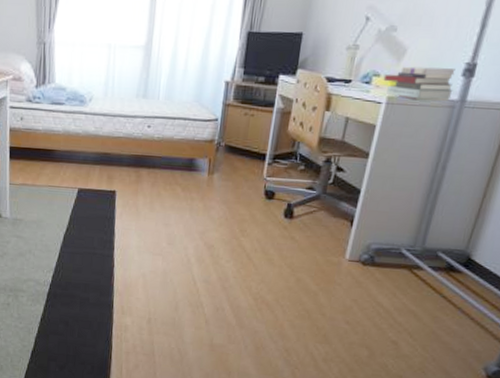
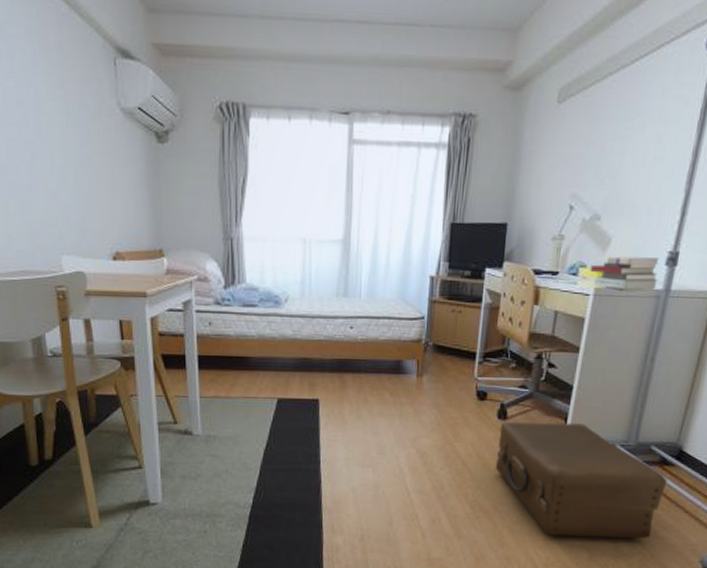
suitcase: none [279,220,454,342] -> present [495,421,668,539]

